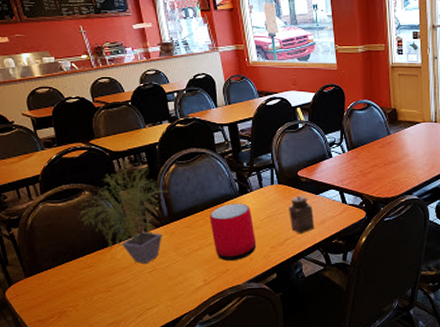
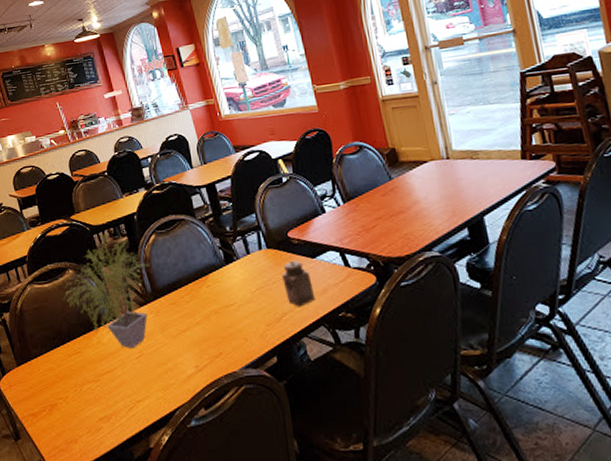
speaker: present [210,203,256,262] -> none [195,273,250,343]

